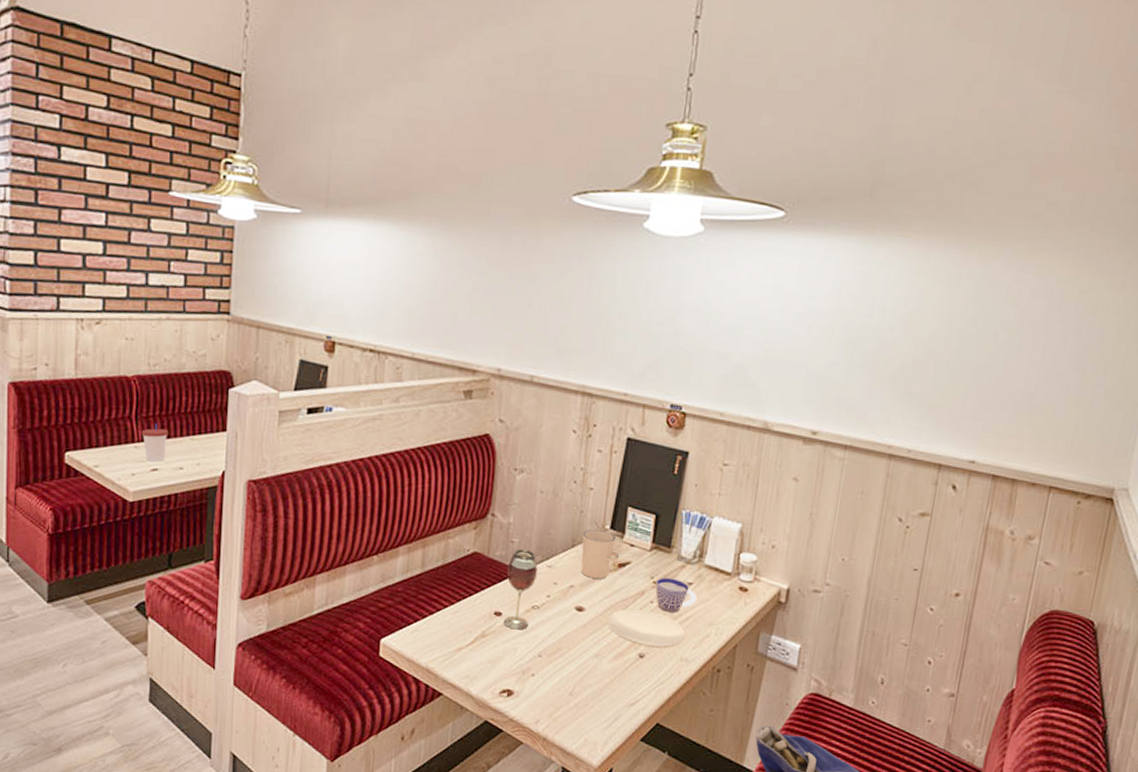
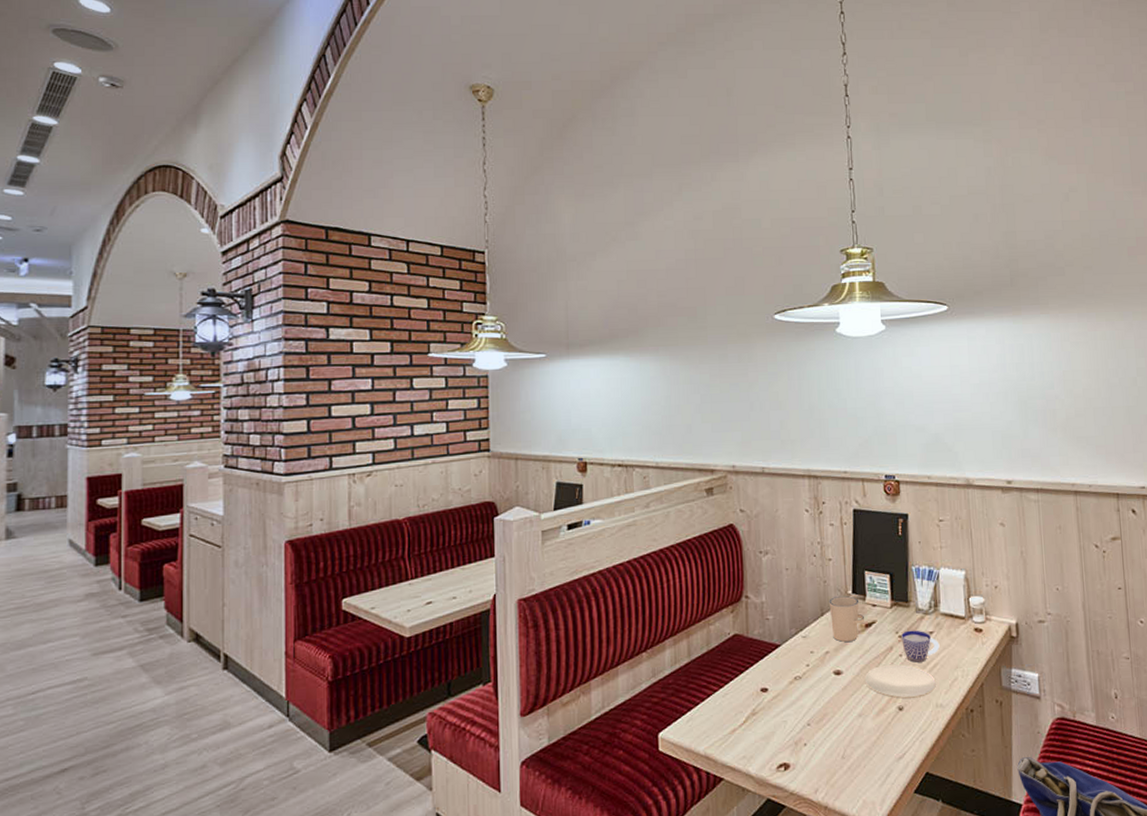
cup: present [141,424,169,462] -> none [414,559,440,596]
wineglass: present [504,549,538,630] -> none [766,624,794,703]

